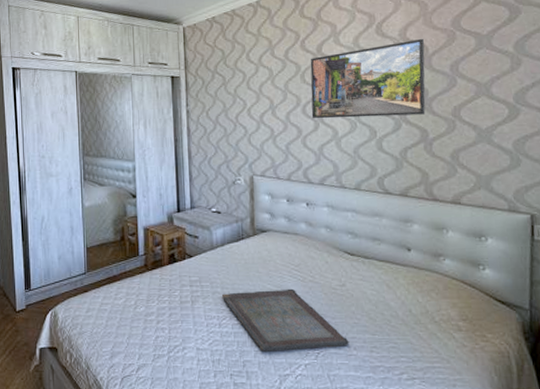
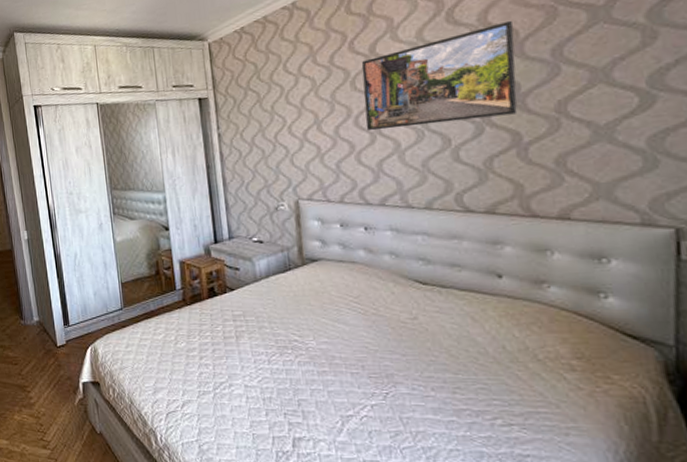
serving tray: present [222,288,349,352] -> none [270,322,425,391]

